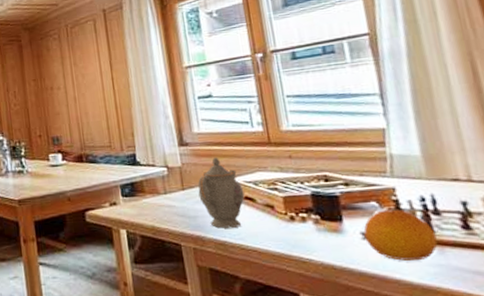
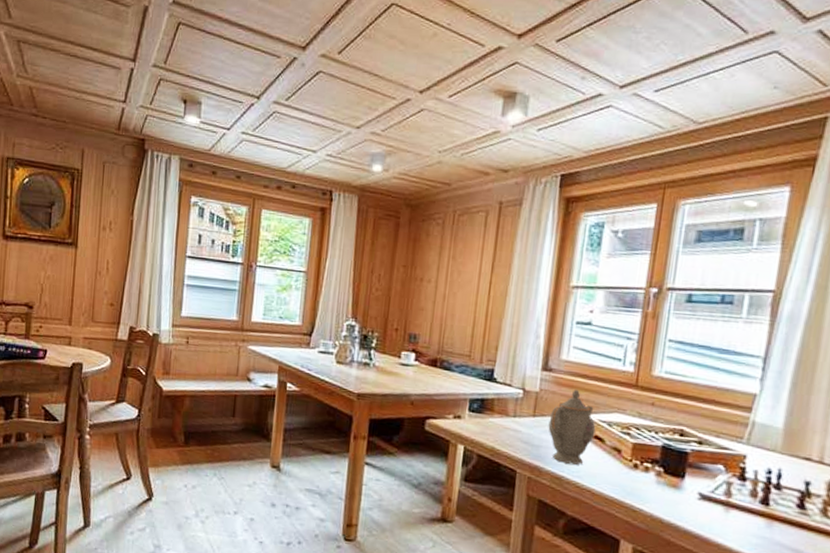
fruit: present [363,209,438,261] -> none [700,474,770,530]

